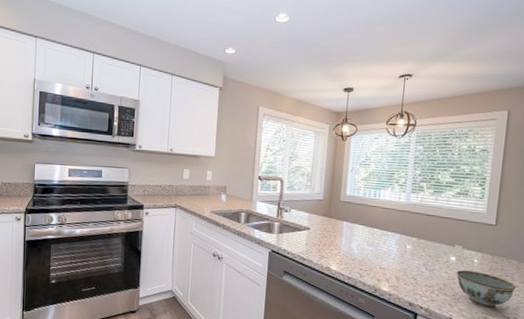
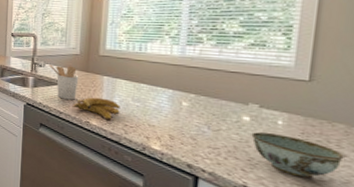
utensil holder: none [295,210,322,246] -> present [49,64,79,100]
banana: none [314,242,357,265] -> present [72,97,121,120]

